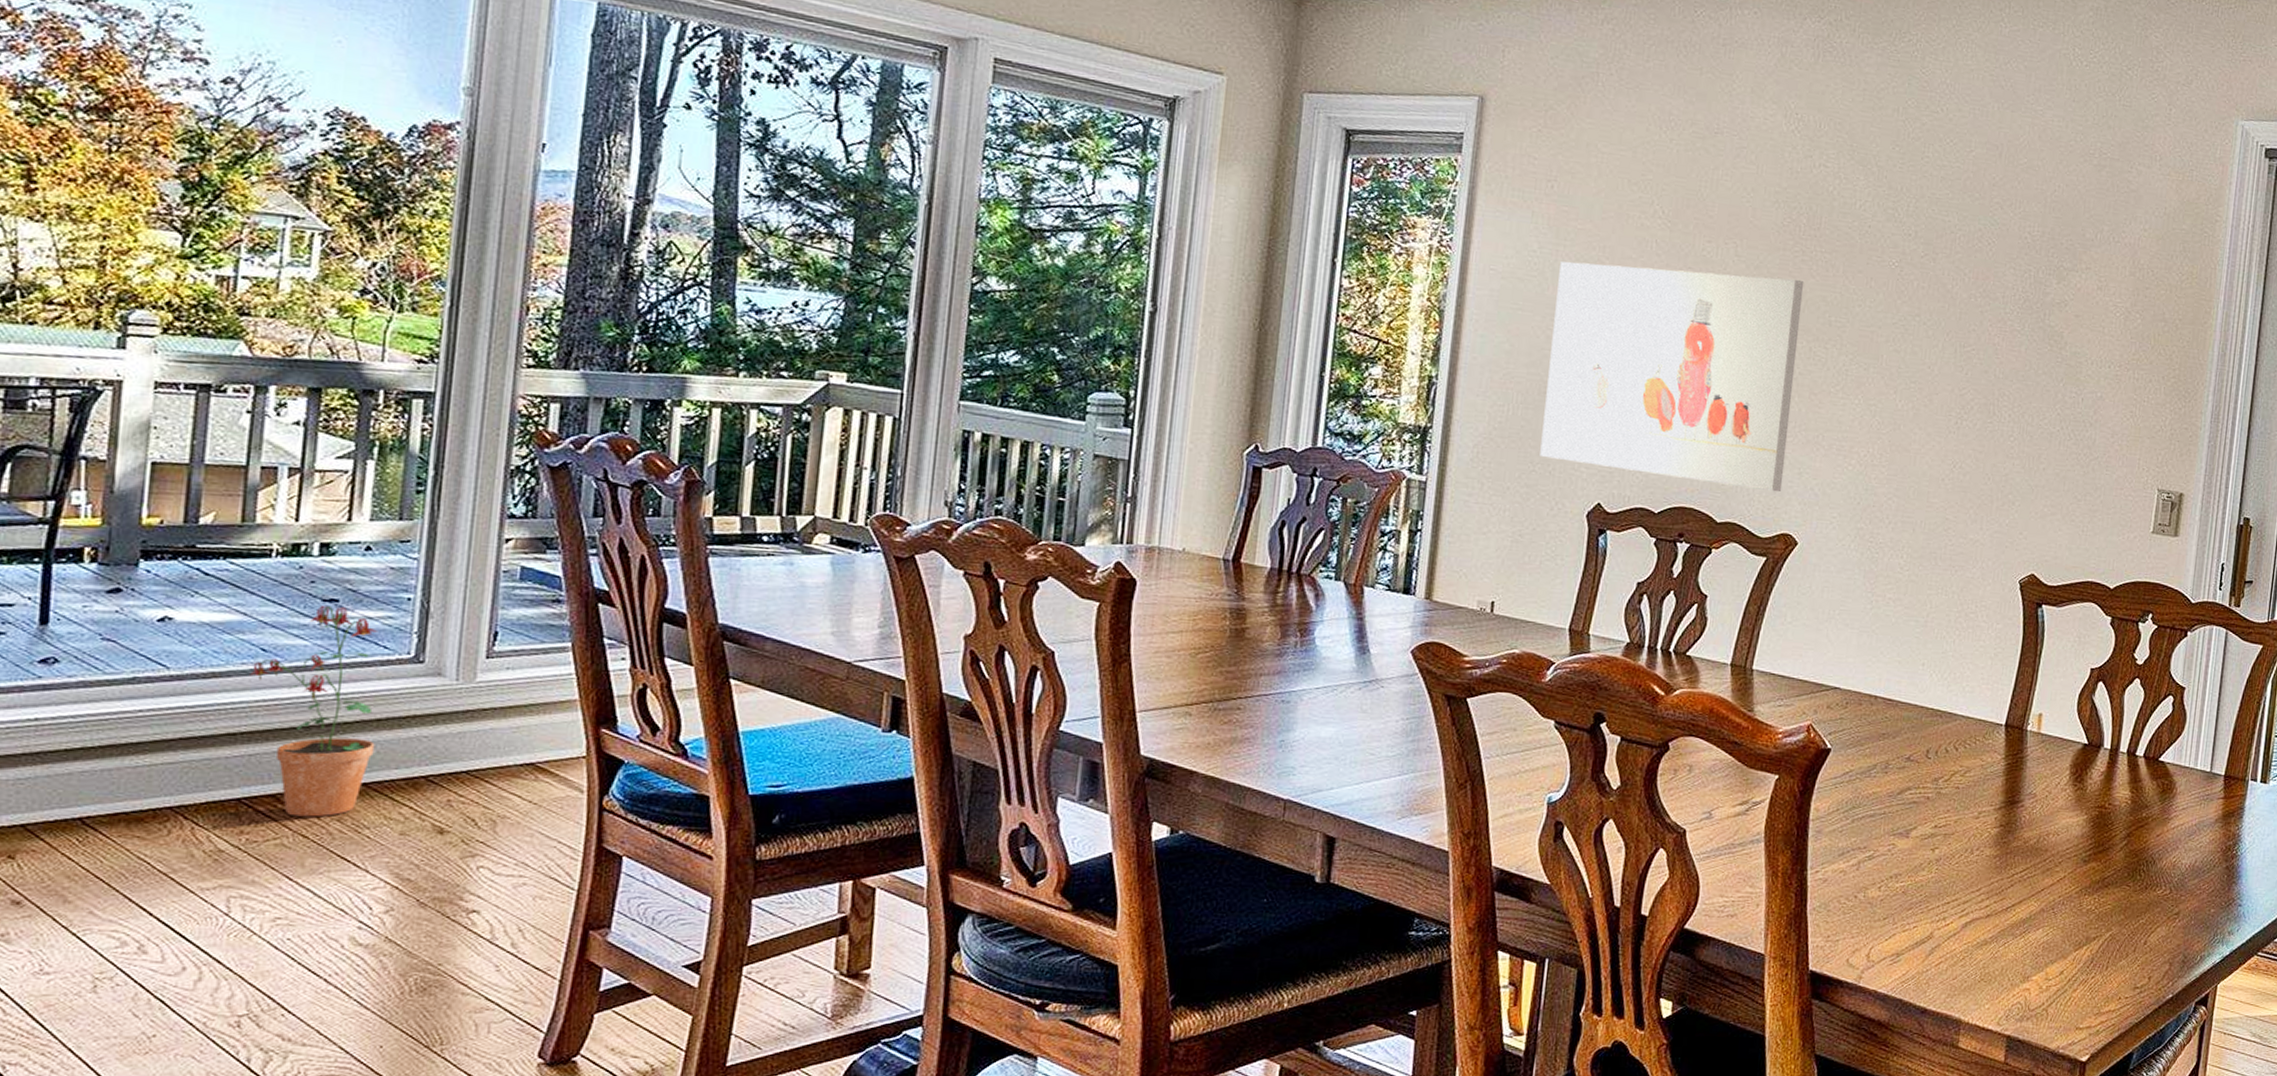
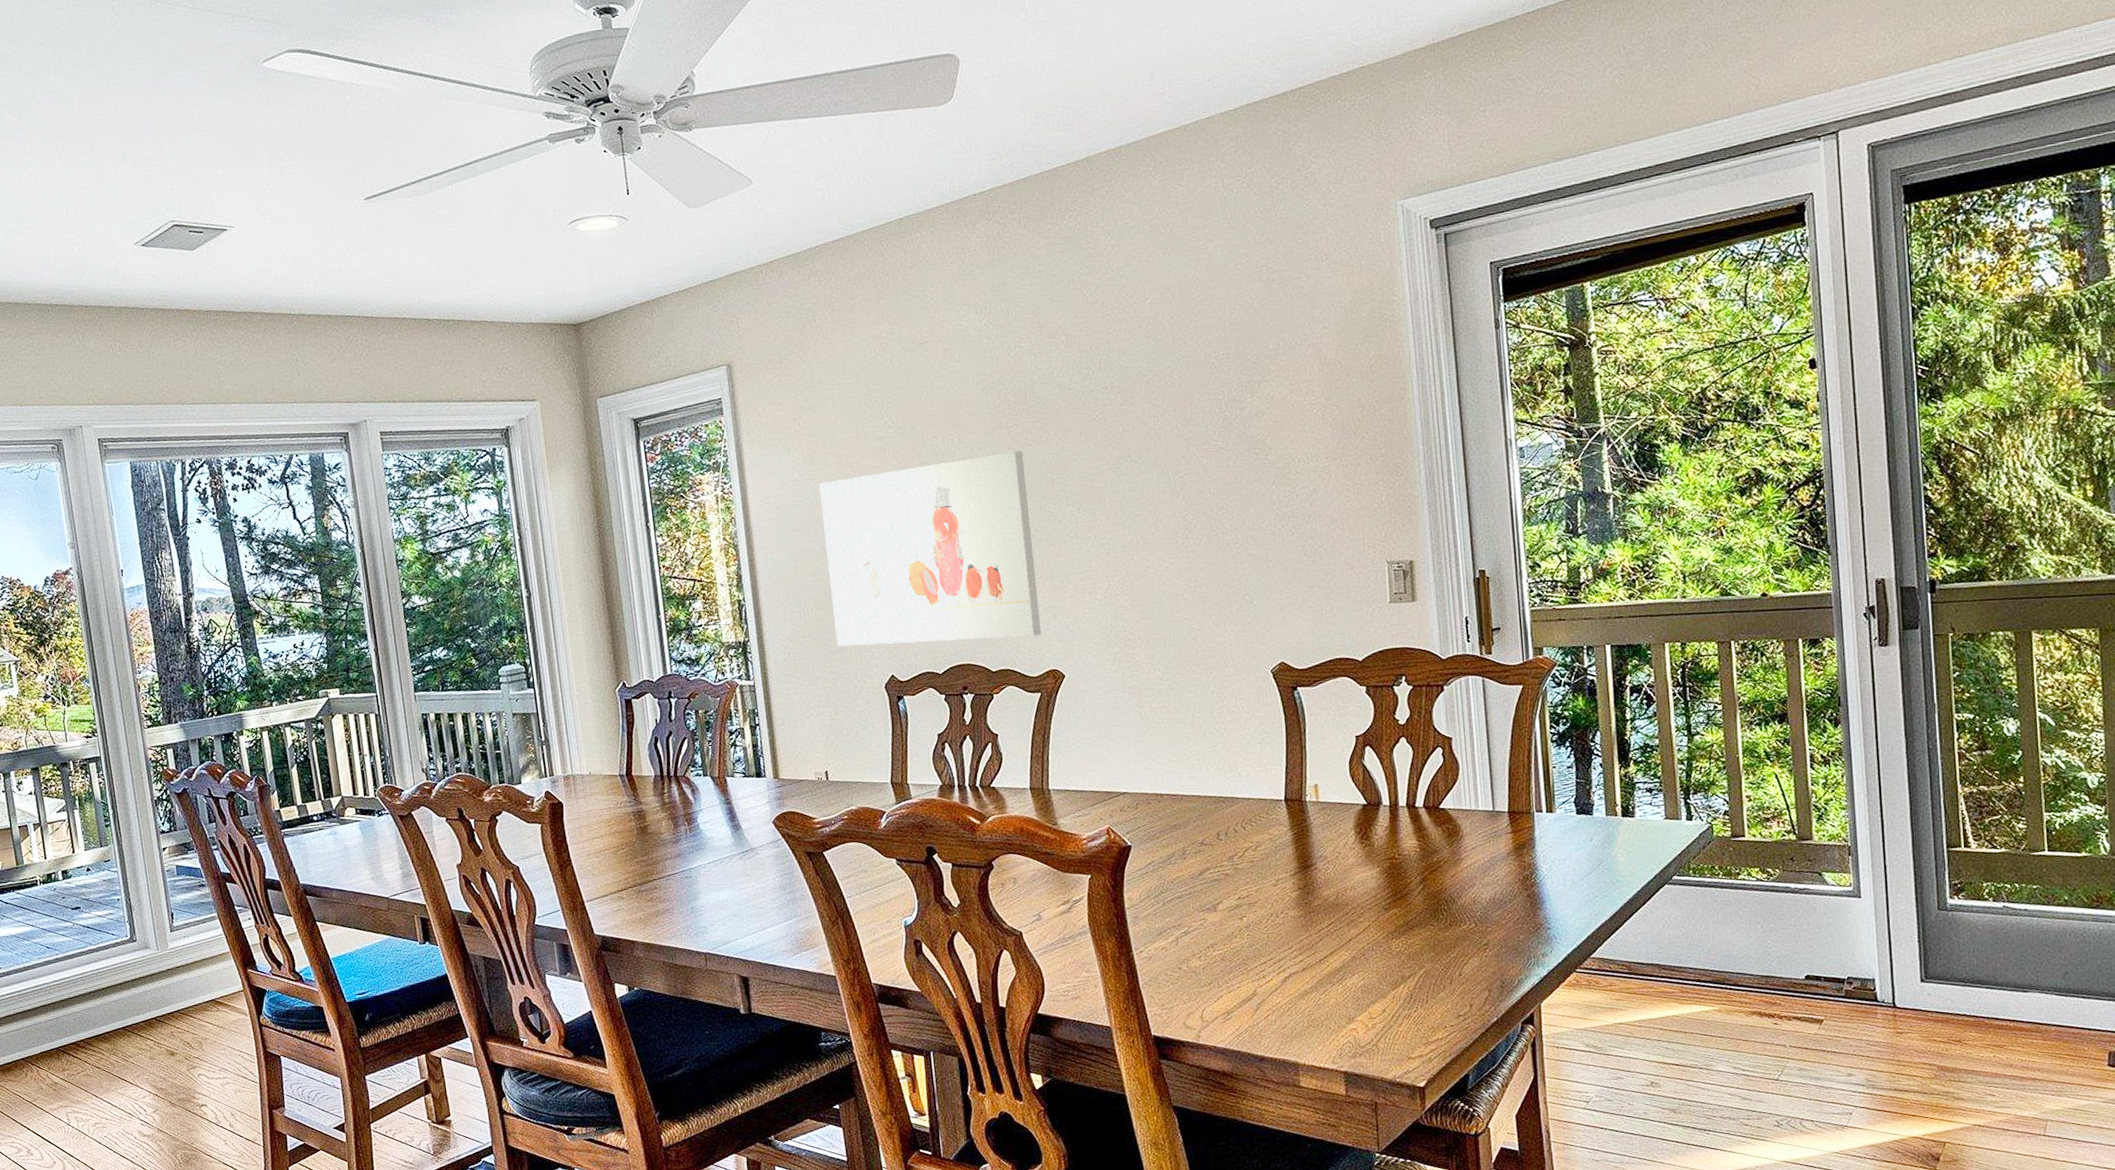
potted plant: present [250,605,379,817] -> none [44,911,123,1055]

